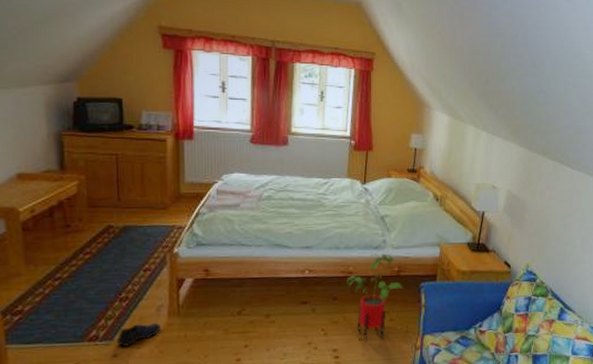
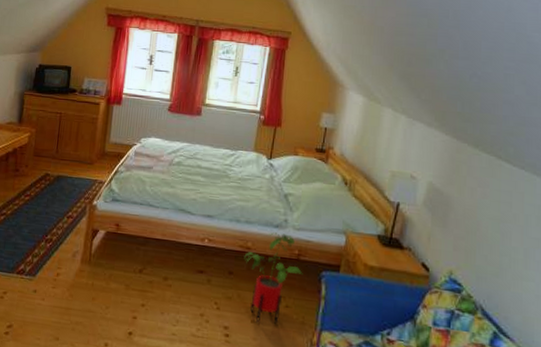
shoe: present [116,323,161,347] -> none [38,265,74,285]

